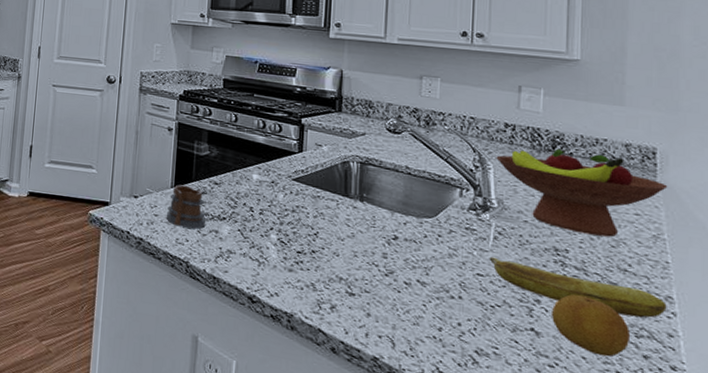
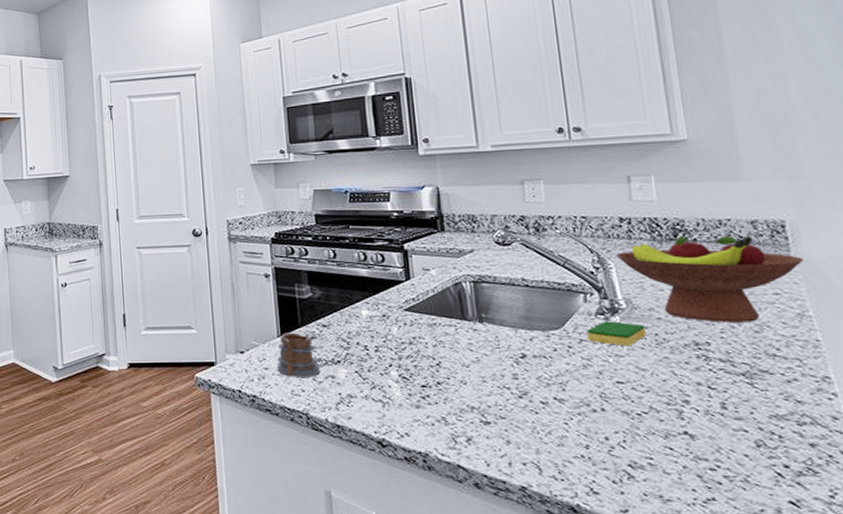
dish sponge: none [457,216,512,243] -> present [586,321,646,347]
banana: present [489,256,667,318] -> none [626,361,826,404]
fruit: present [552,294,630,357] -> none [703,388,793,451]

